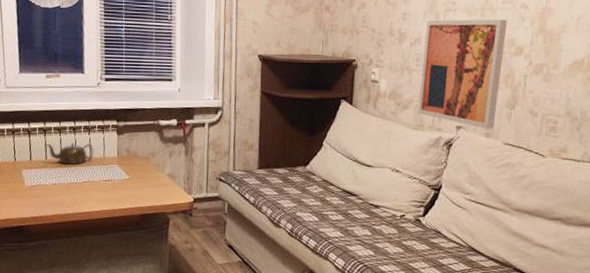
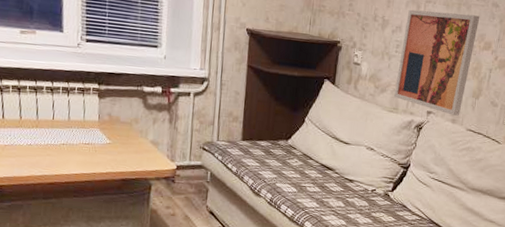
teapot: present [46,143,94,164] -> none [20,102,73,126]

